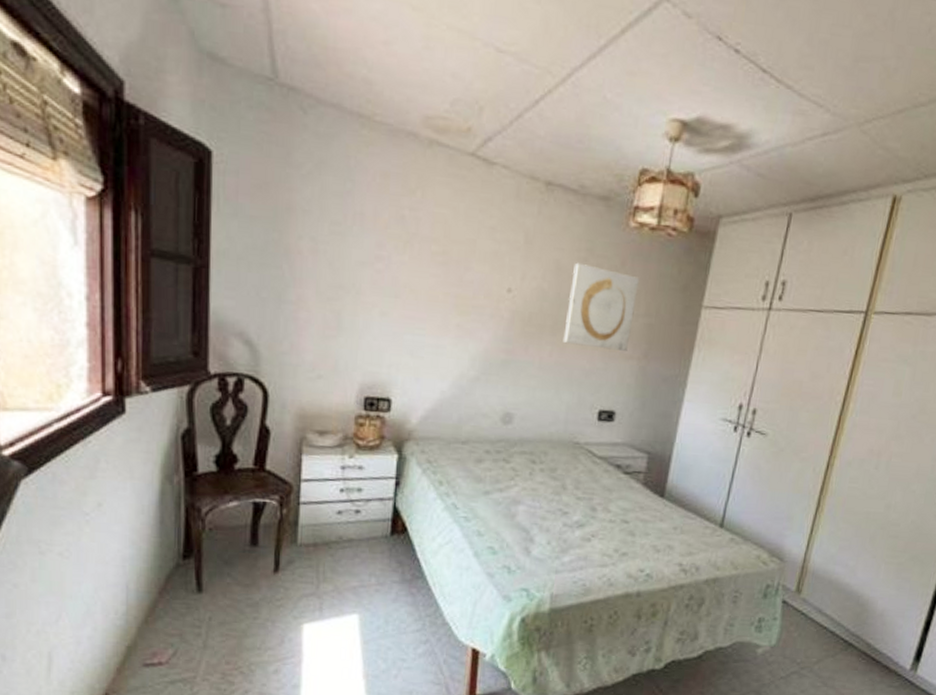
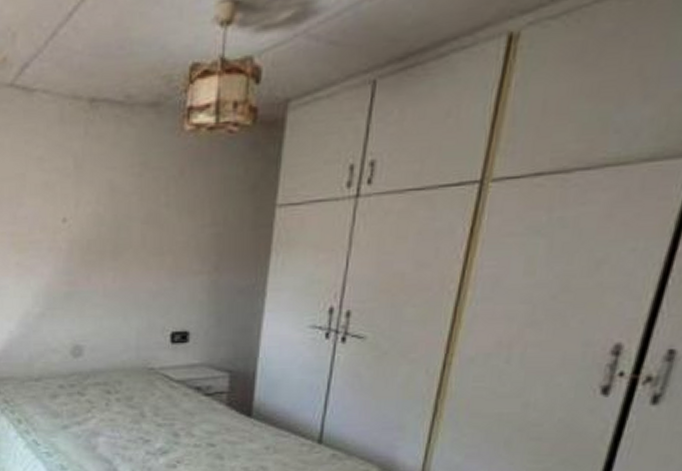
wall art: present [563,262,640,351] -> none [125,179,202,268]

